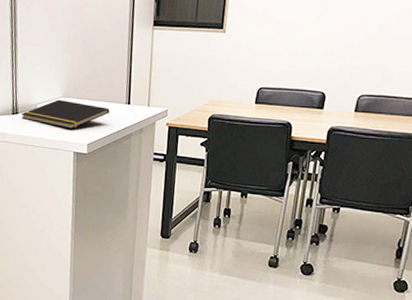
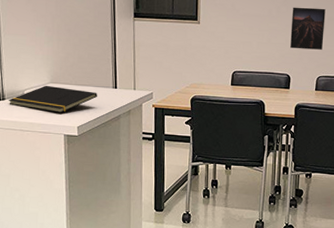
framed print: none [329,11,378,64] -> present [290,7,326,50]

